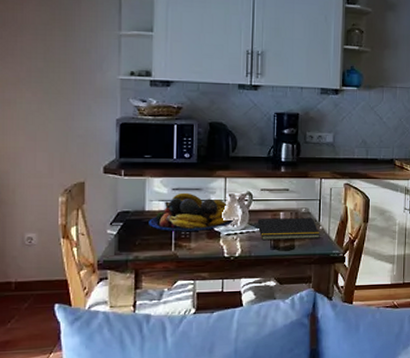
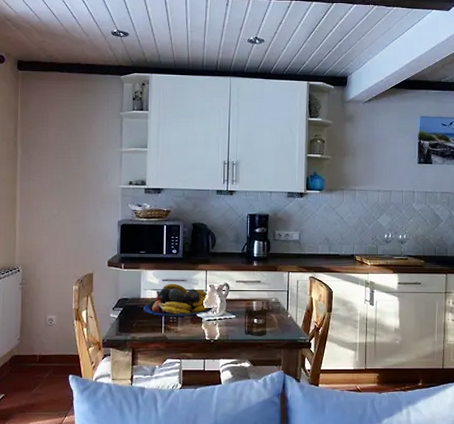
notepad: present [256,218,320,239] -> none [232,307,288,325]

